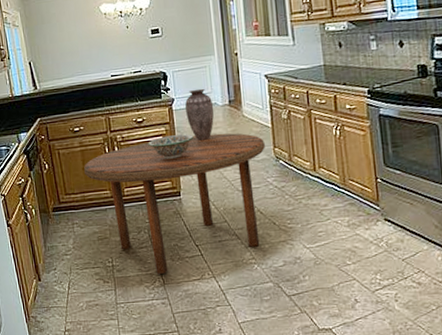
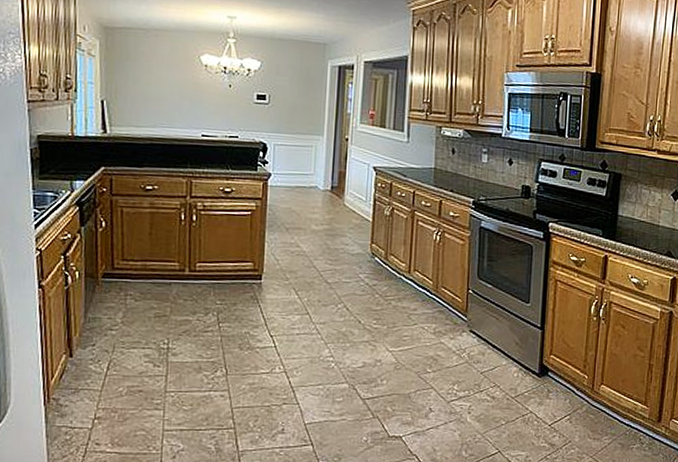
dining table: present [83,133,265,274] -> none [149,215,362,363]
decorative bowl: present [148,134,194,159] -> none [233,212,287,238]
vase: present [185,88,214,141] -> none [282,167,314,224]

